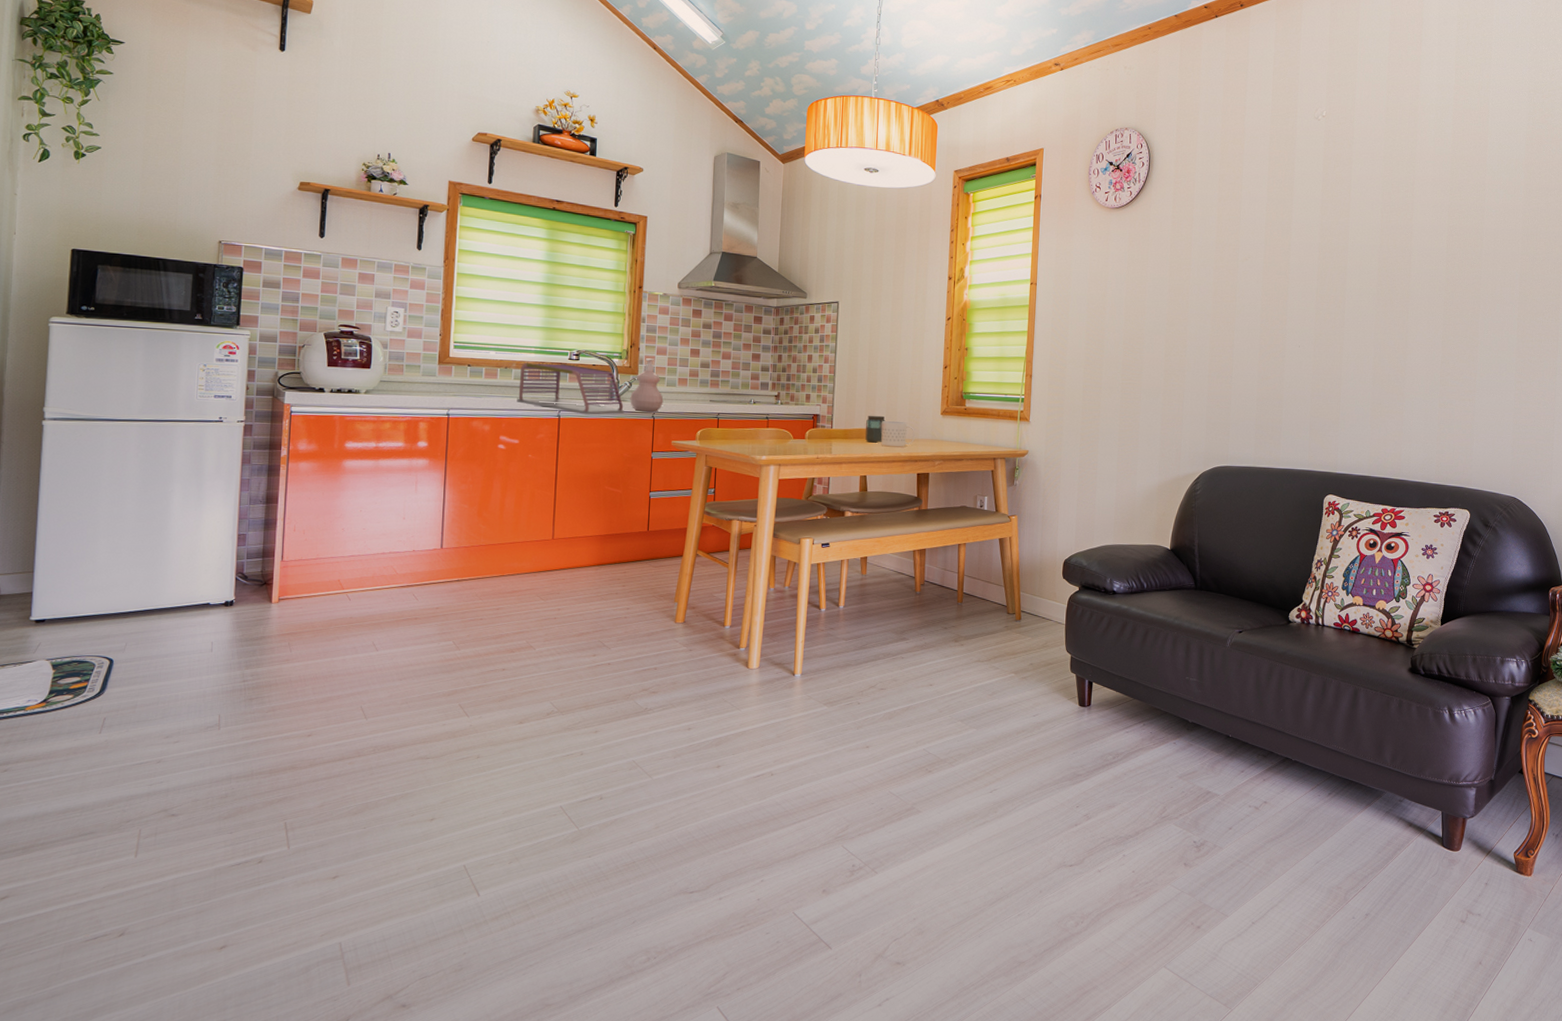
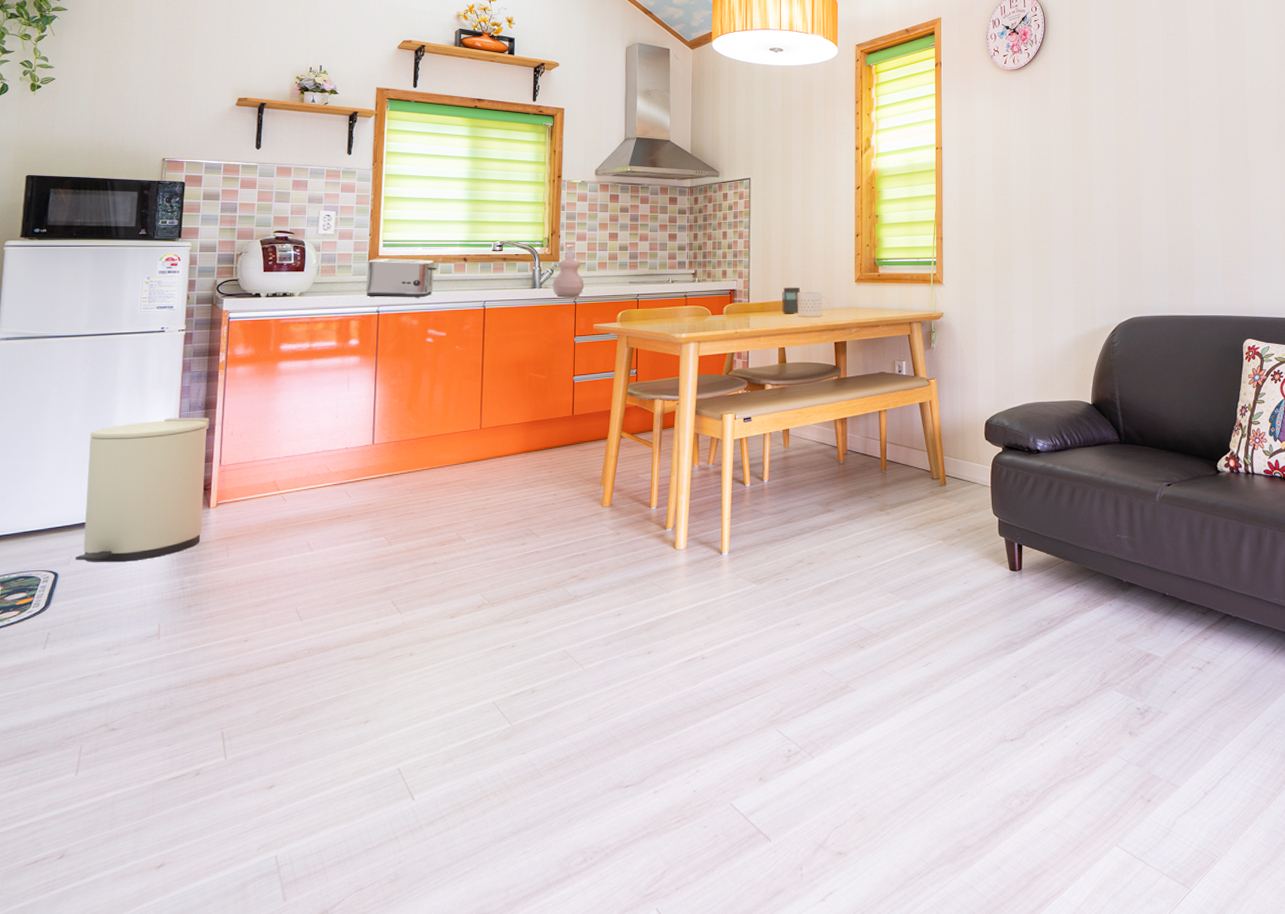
pedal bin: none [130,510,271,652] -> present [75,417,209,562]
toaster: none [435,360,511,403] -> present [366,258,438,298]
dish rack: present [517,362,625,415] -> none [443,255,547,304]

